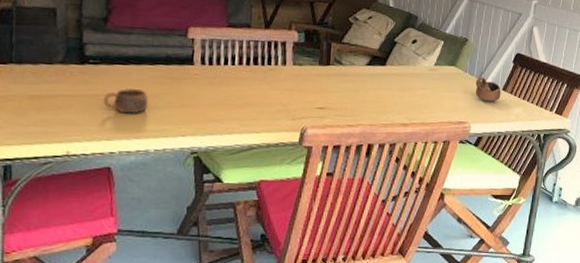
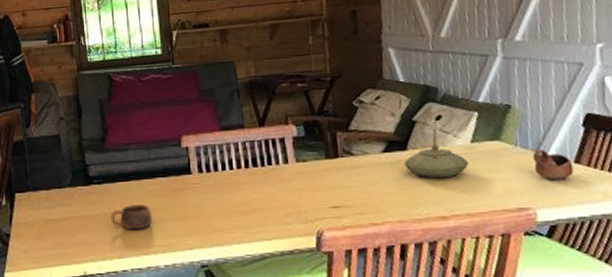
teapot: none [382,50,430,92] -> present [404,128,469,178]

